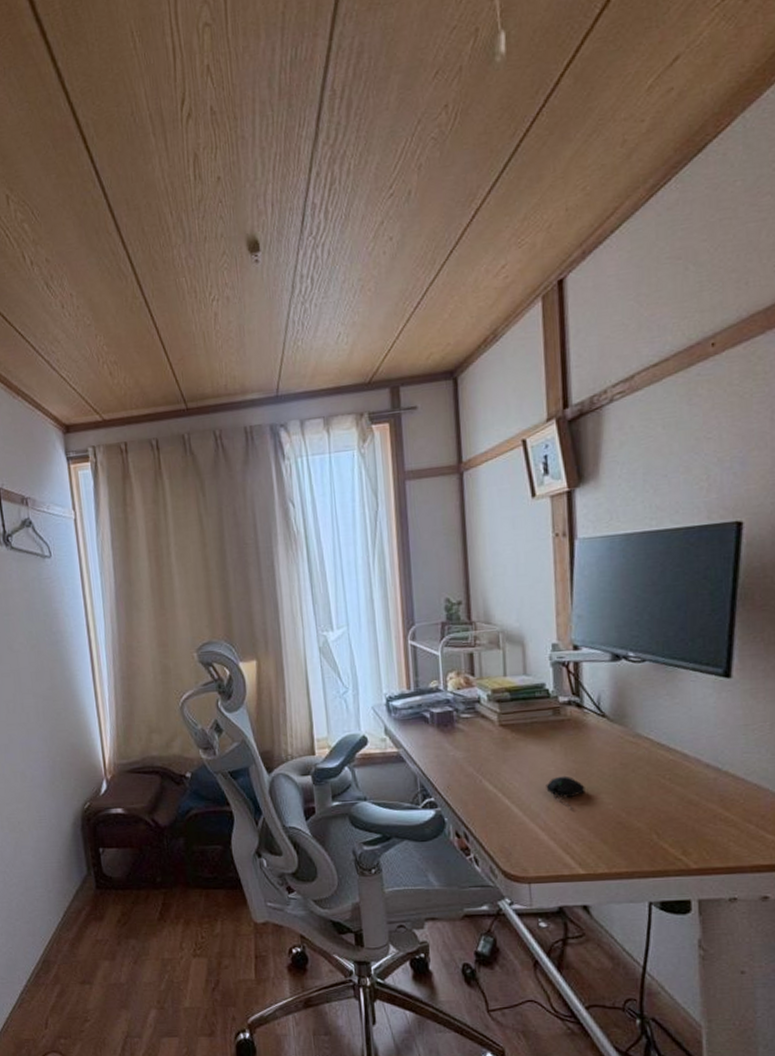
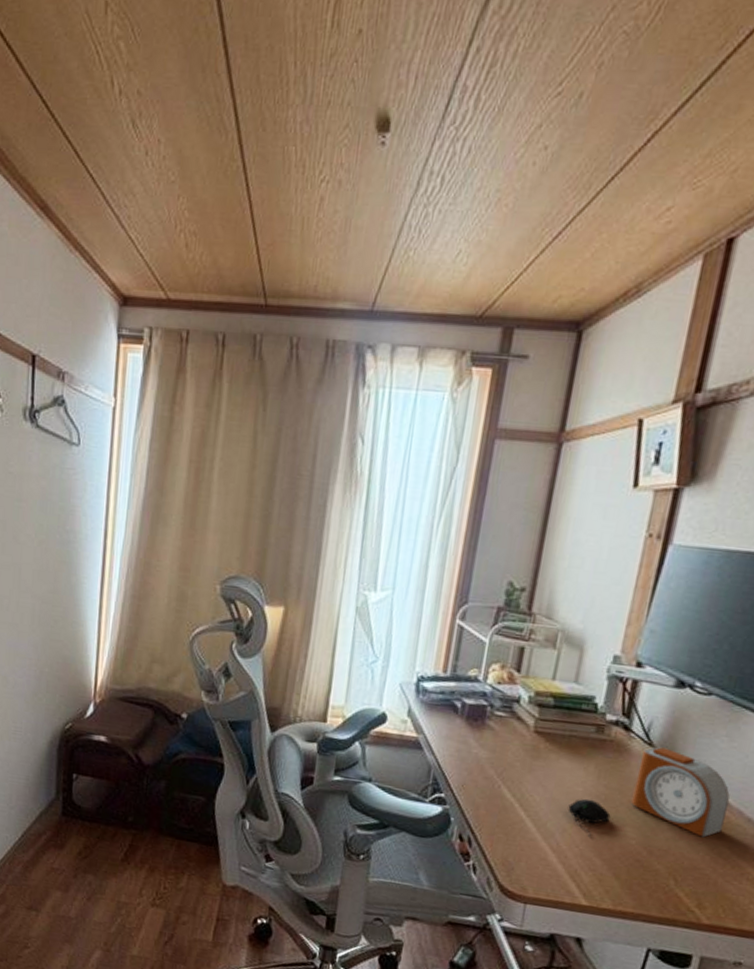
alarm clock: none [598,716,687,790] -> present [631,747,730,838]

